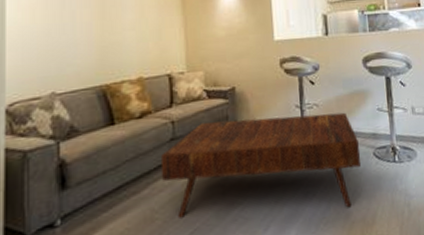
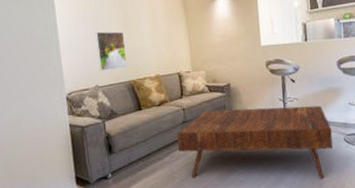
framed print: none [58,21,100,73] -> present [95,31,128,71]

